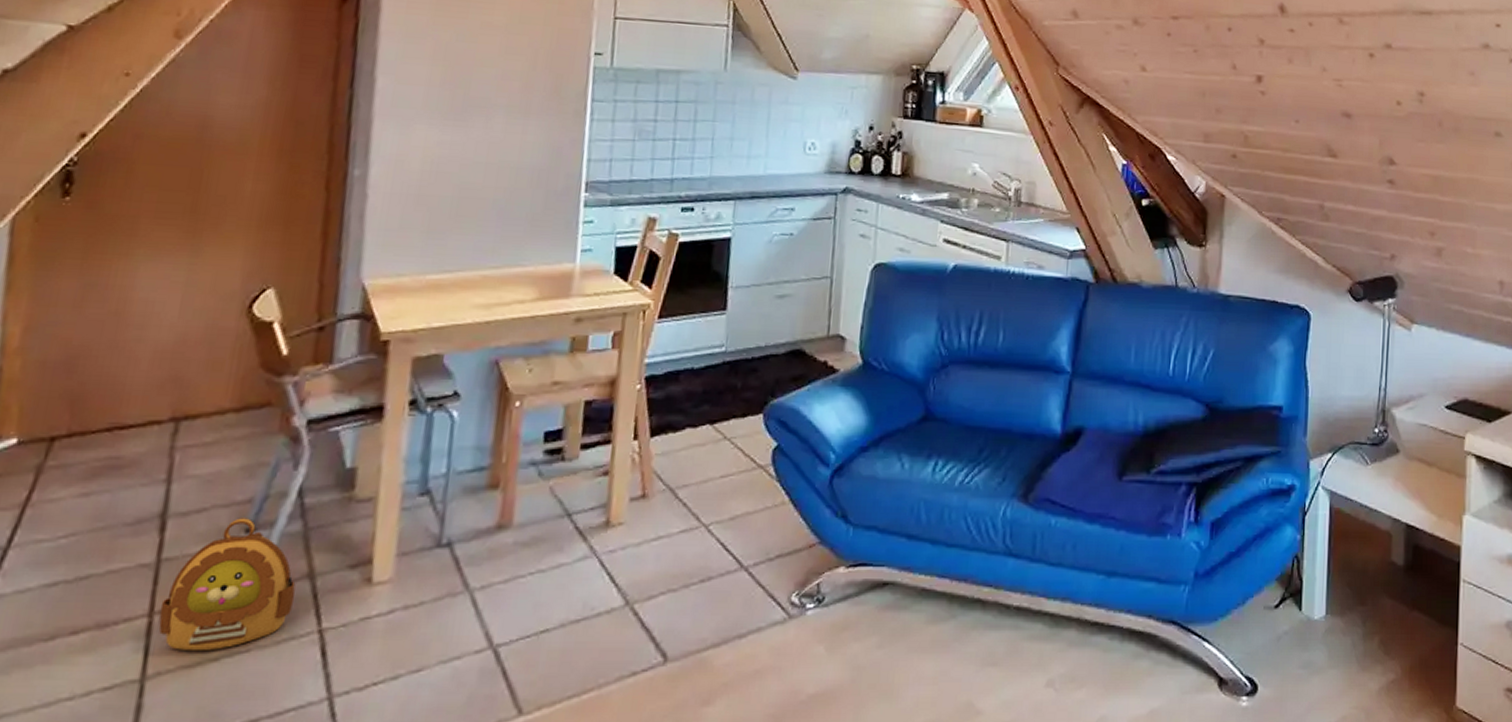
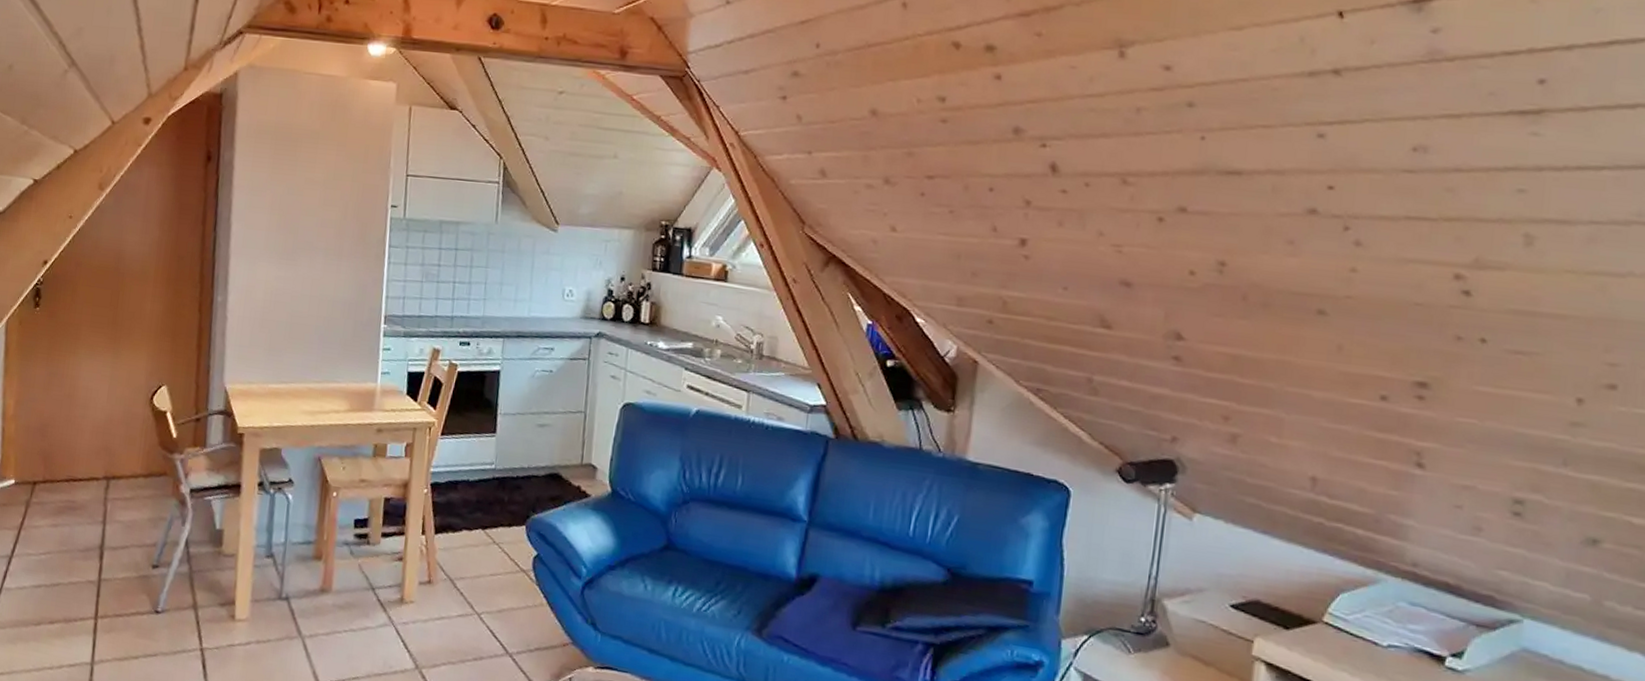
backpack: present [158,518,296,650] -> none [101,556,185,651]

